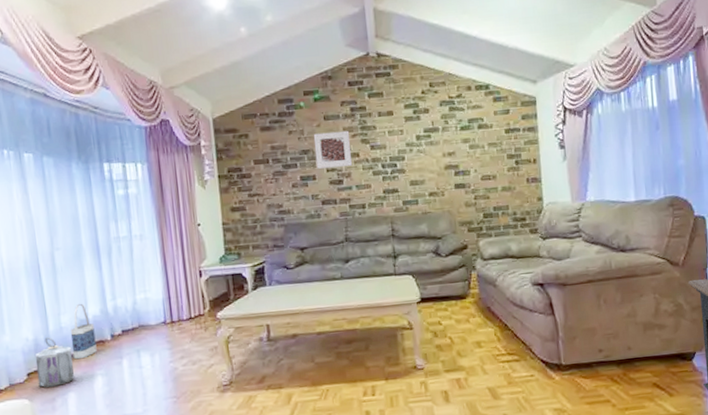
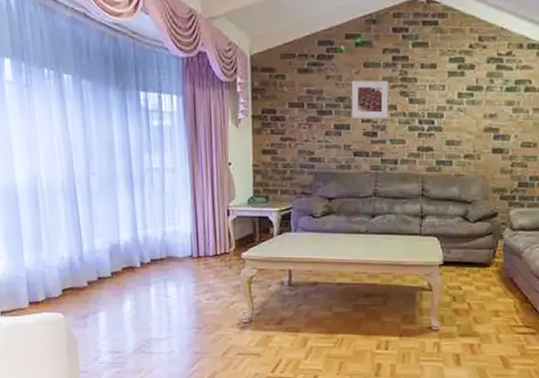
lantern: present [35,337,74,388] -> none [69,258,105,304]
bag: present [70,303,97,360] -> none [102,229,127,282]

